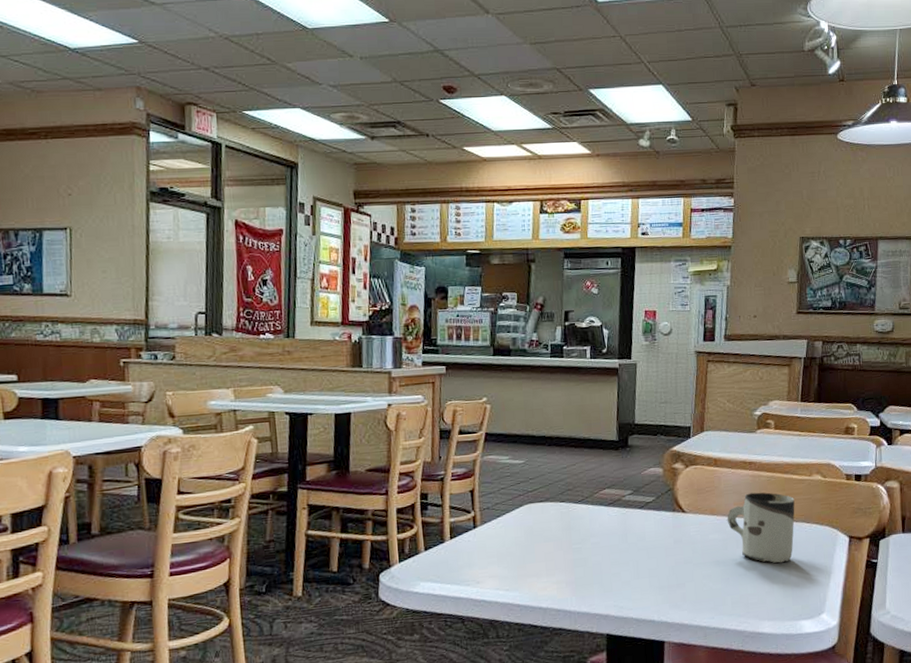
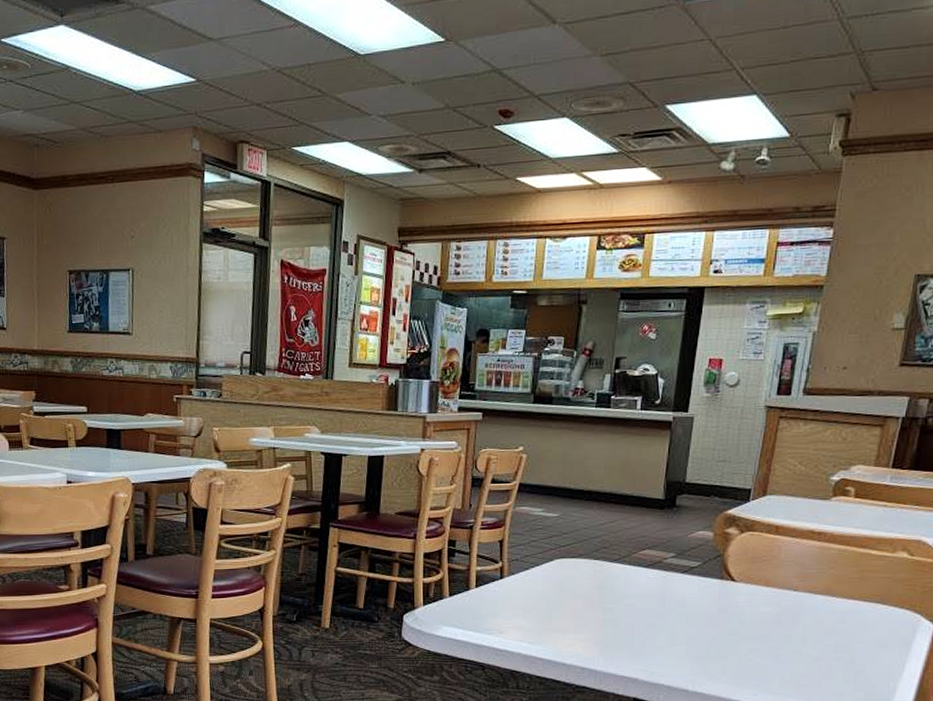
cup: present [727,492,795,563] -> none [784,566,870,645]

